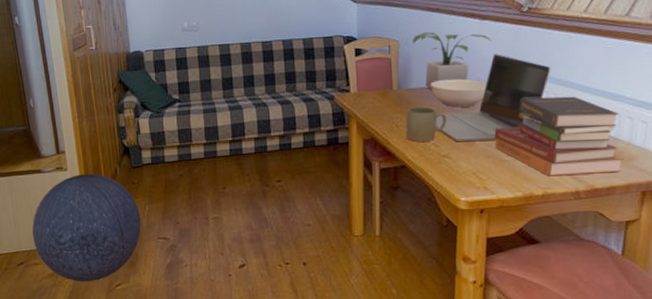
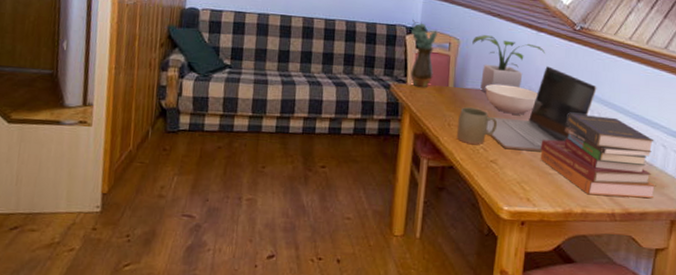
ball: present [32,174,142,281] -> none [35,132,167,258]
vase: none [347,28,376,94] -> present [410,19,438,87]

